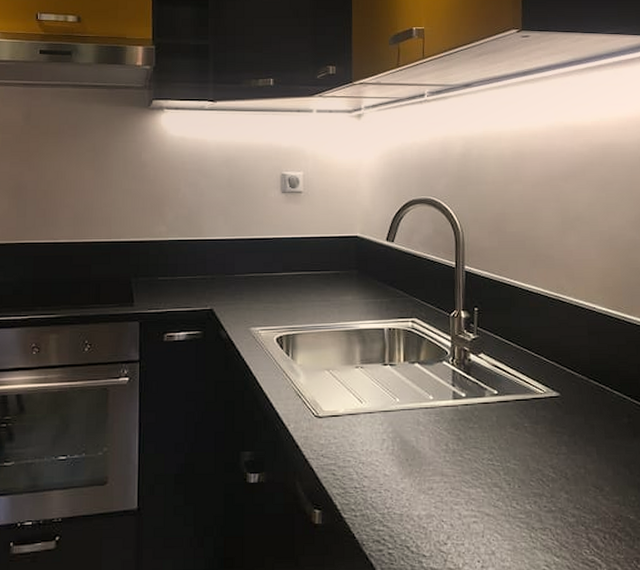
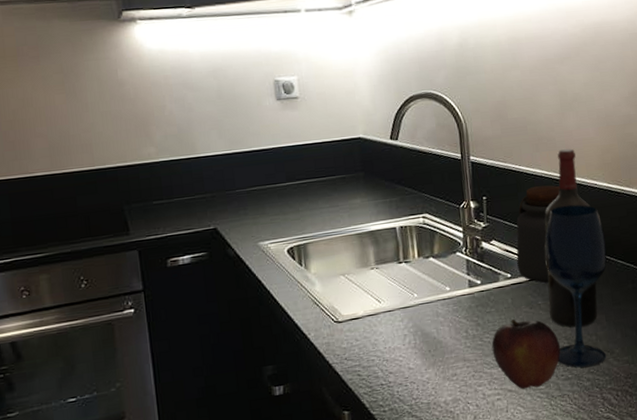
fruit: none [472,438,545,515] -> present [491,318,561,390]
jar: none [505,303,556,404] -> present [516,185,560,283]
wine bottle: none [535,268,589,457] -> present [545,148,598,327]
wineglass: none [535,326,602,502] -> present [544,204,607,368]

